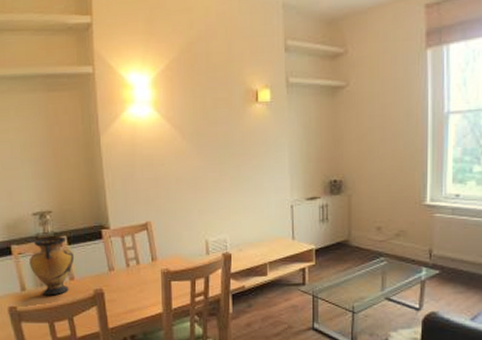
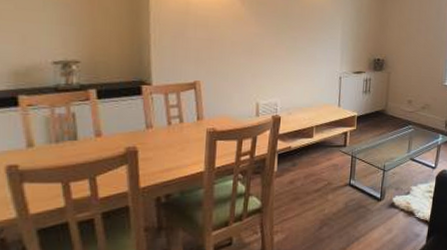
vase: present [29,236,75,296] -> none [42,89,105,153]

